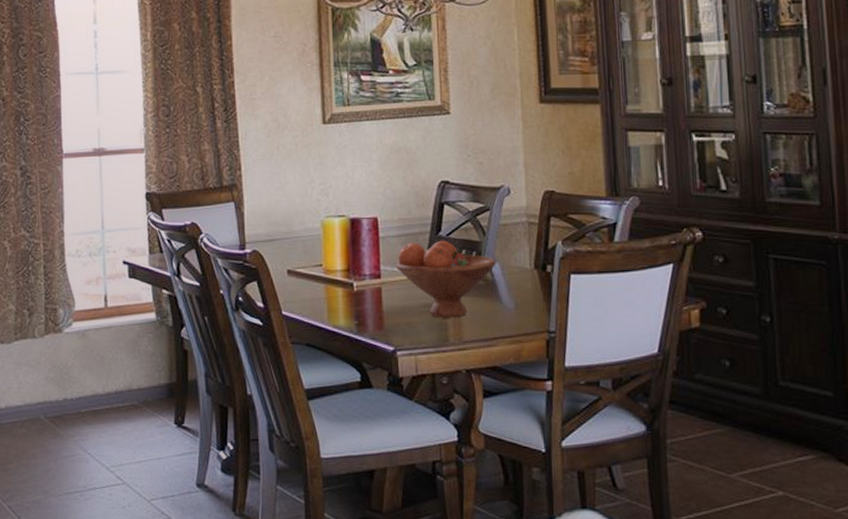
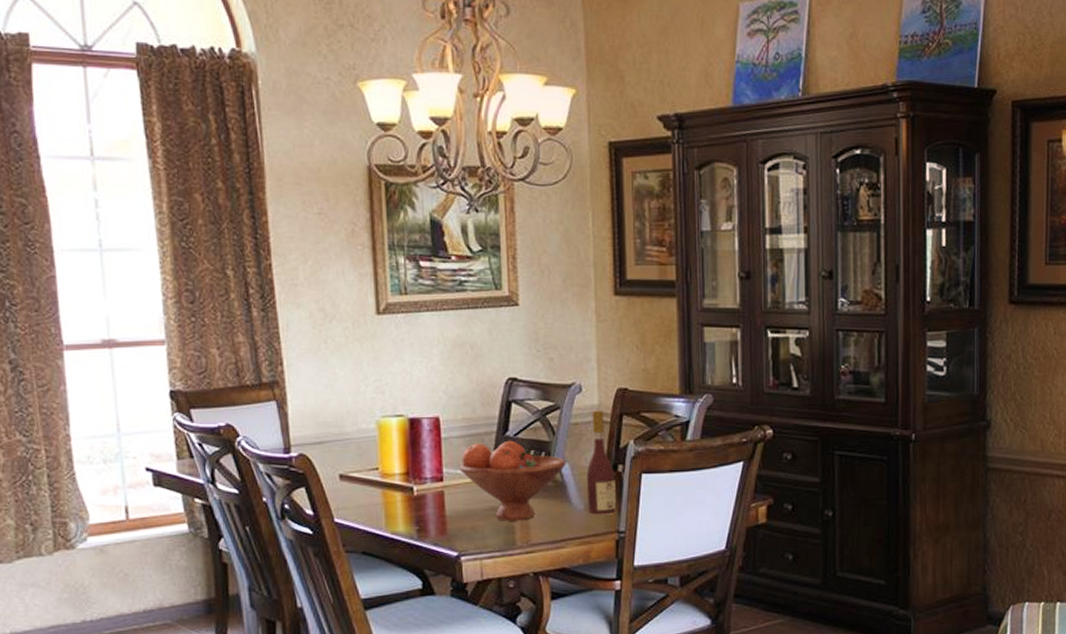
wine bottle: none [516,211,547,314] -> present [586,410,617,515]

